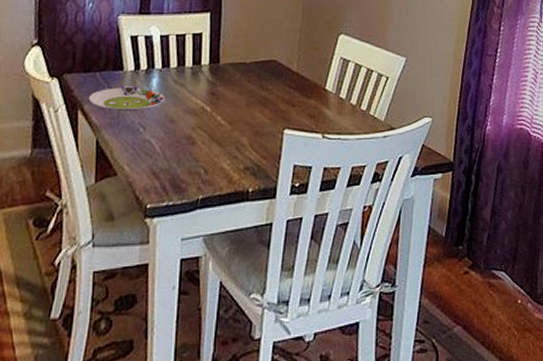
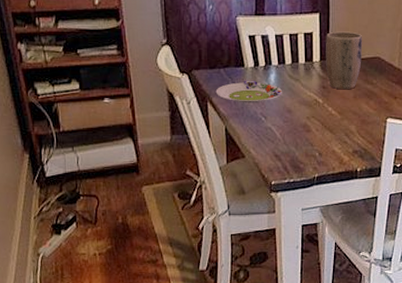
plant pot: none [216,32,258,97] -> present [326,31,363,90]

